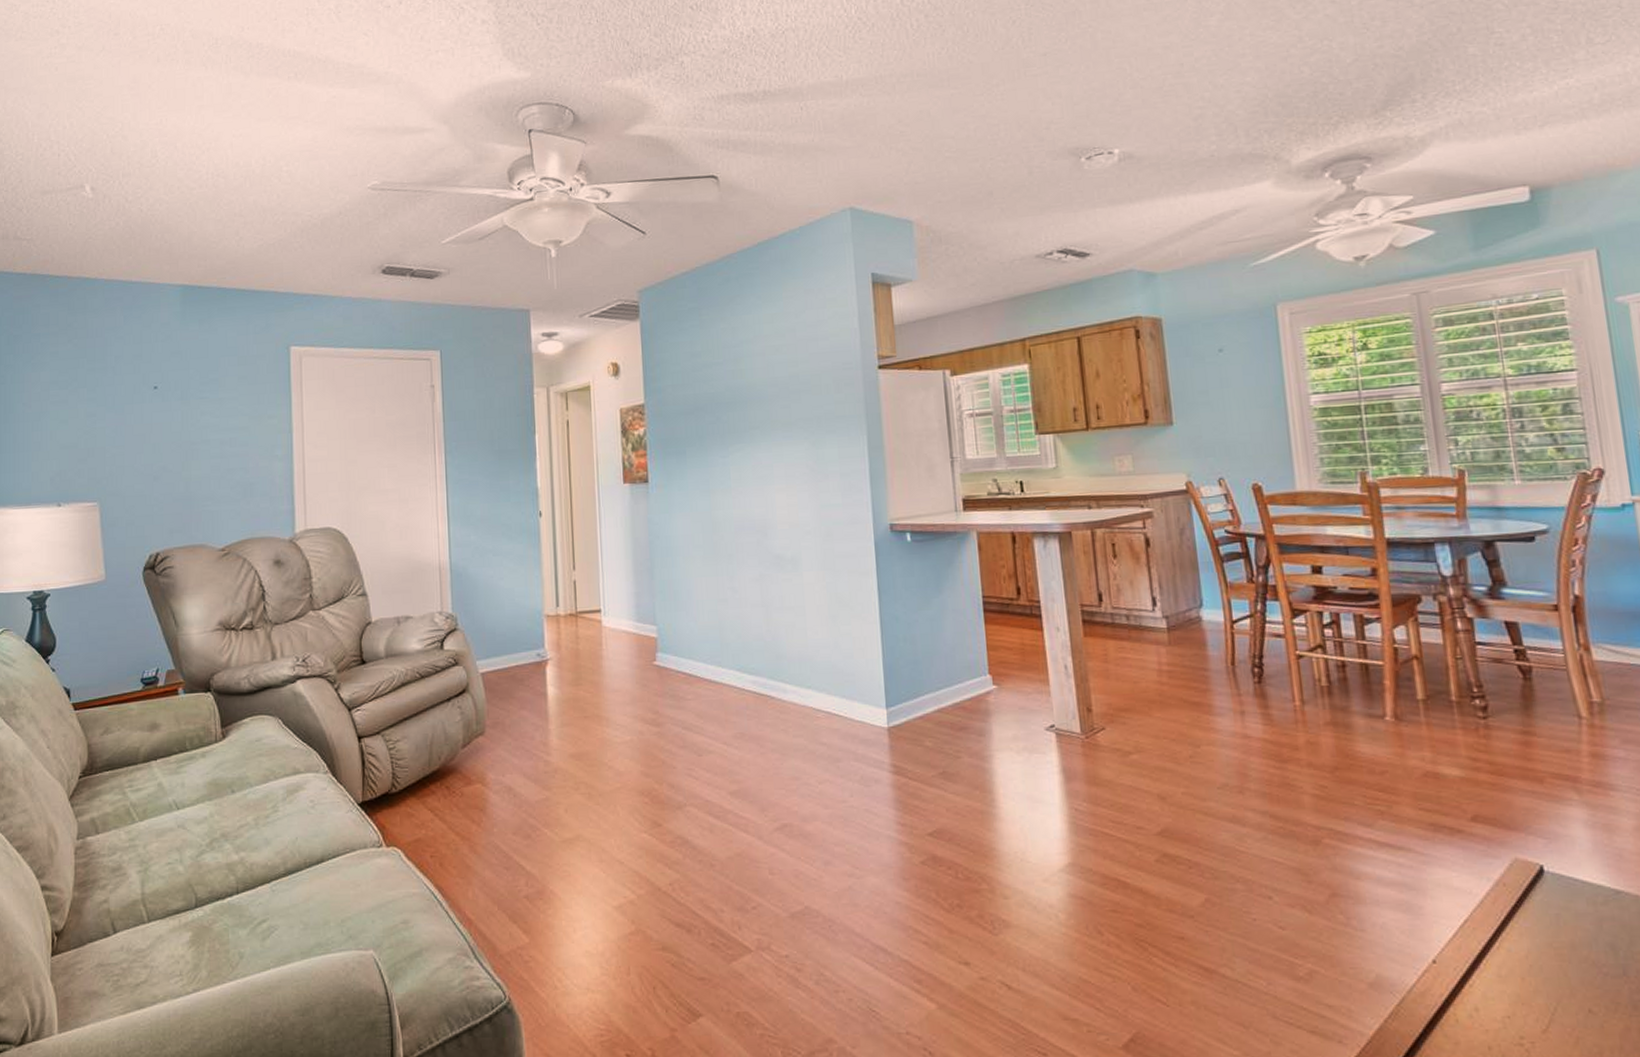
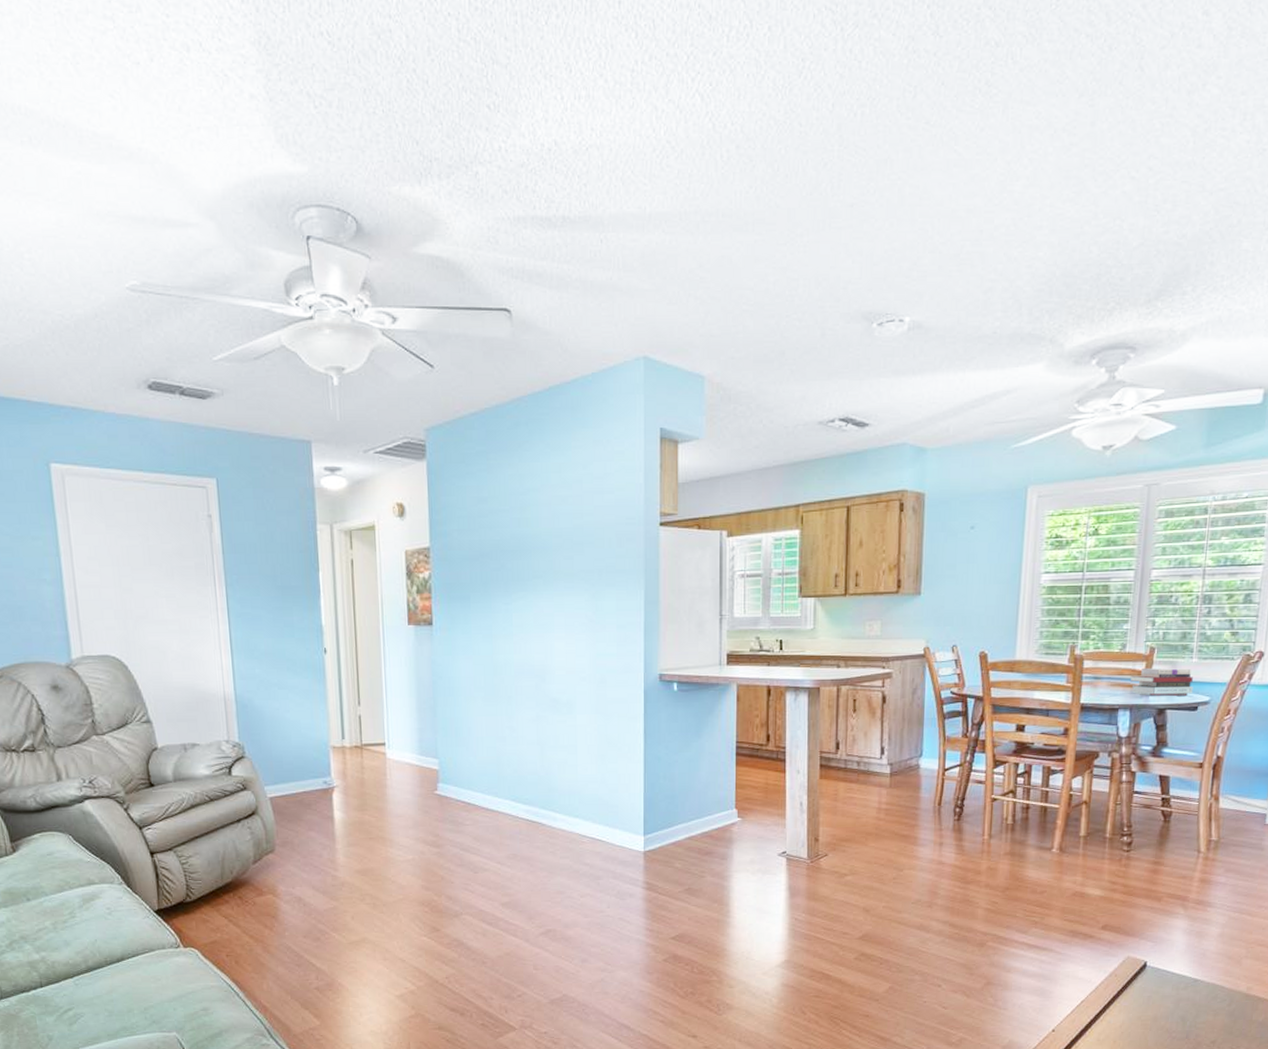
books: none [1441,492,1525,527] -> present [1129,667,1193,697]

